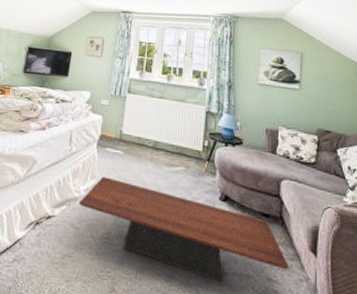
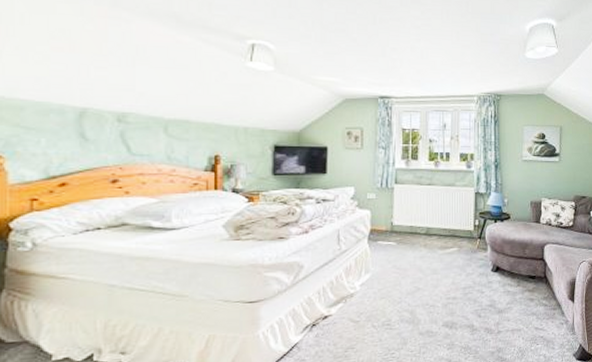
coffee table: present [78,176,289,283] -> none [355,269,552,340]

